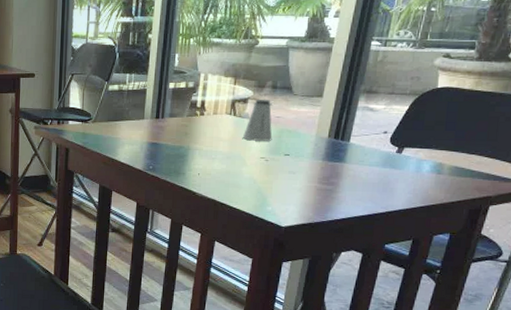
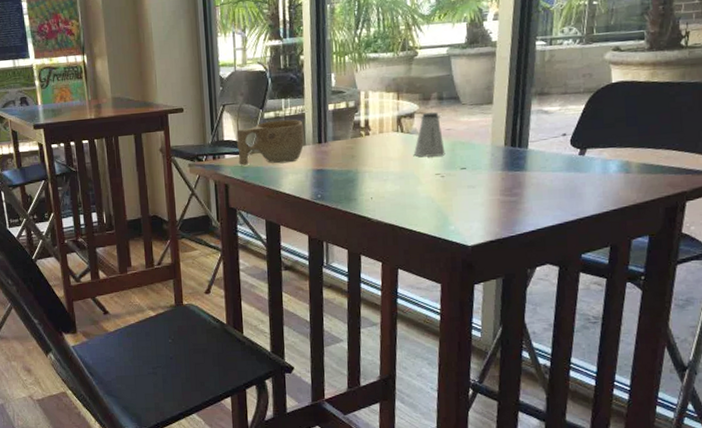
cup: none [80,93,144,134] -> present [236,119,305,166]

